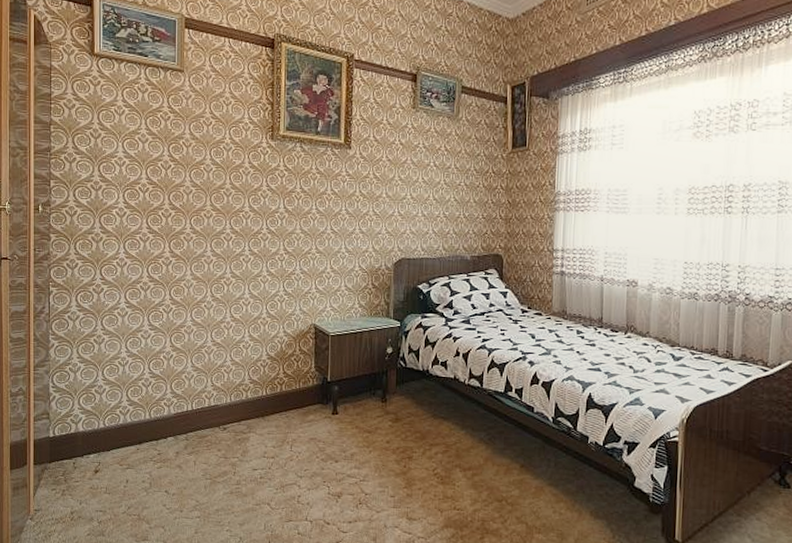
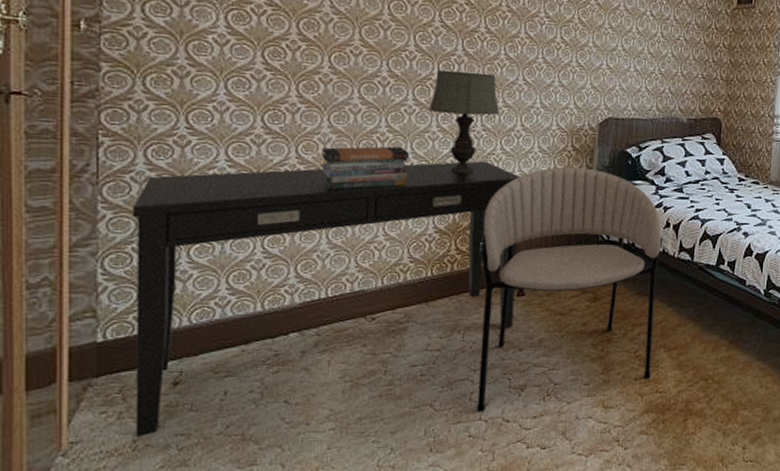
desk: none [69,299,331,511] -> present [131,161,520,438]
book stack: none [185,288,247,324] -> present [319,146,409,190]
table lamp: none [261,225,313,310] -> present [429,69,499,174]
chair: none [302,302,454,513] -> present [477,166,664,412]

